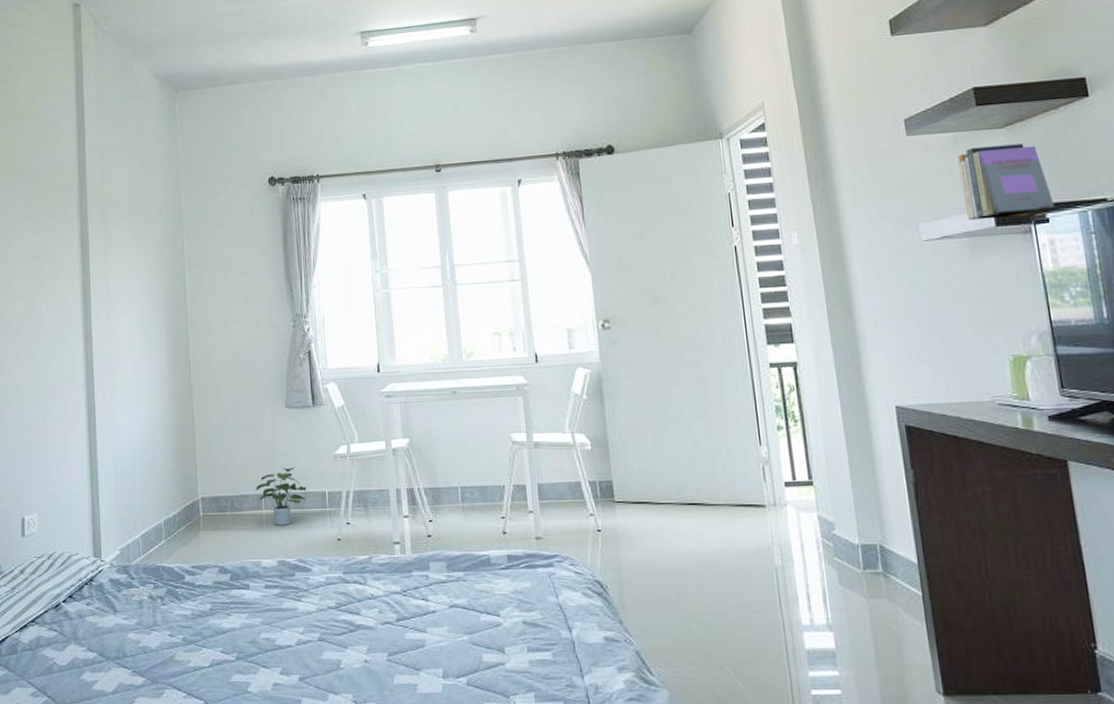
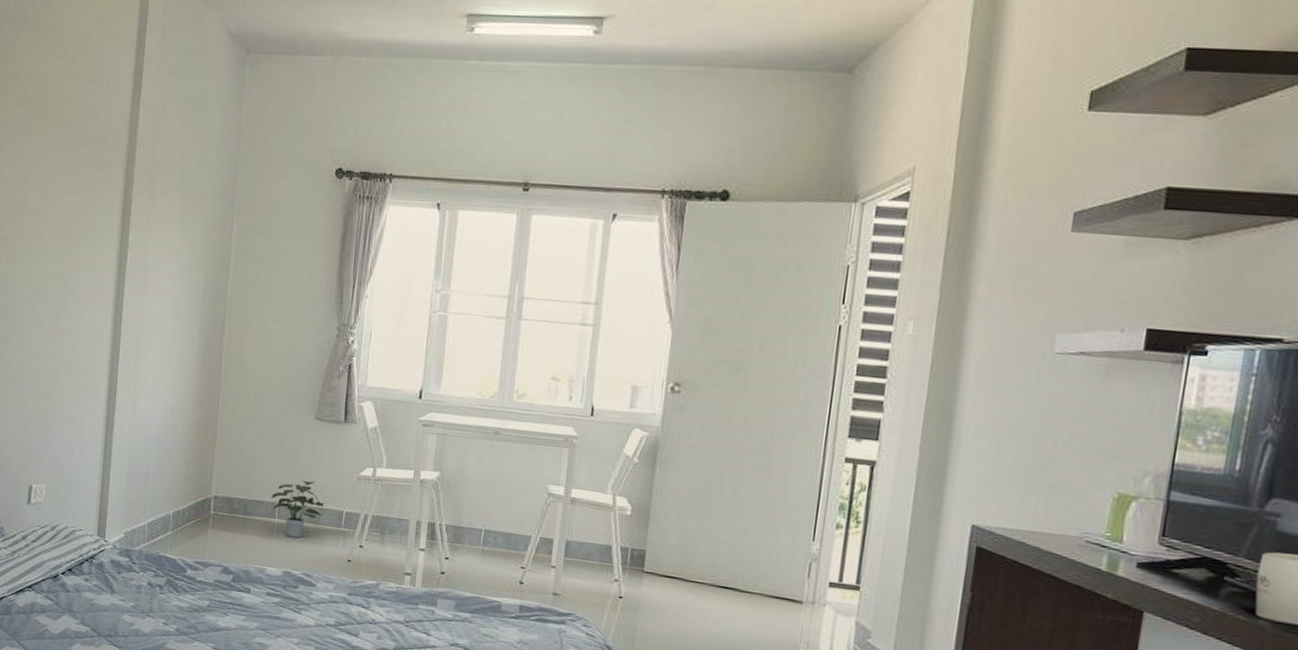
books: present [957,143,1055,220] -> none [1114,257,1220,345]

